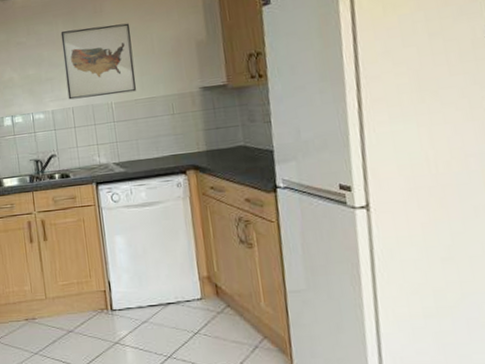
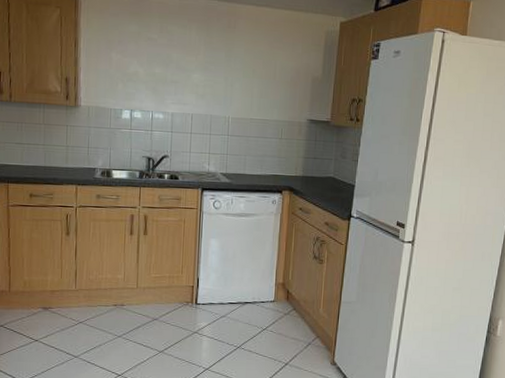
wall art: present [60,23,137,100] -> none [189,37,259,111]

